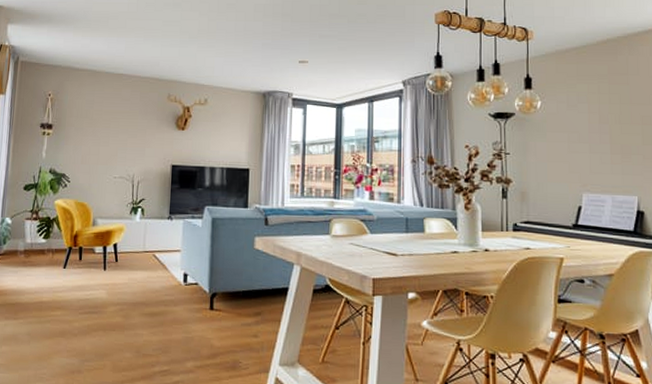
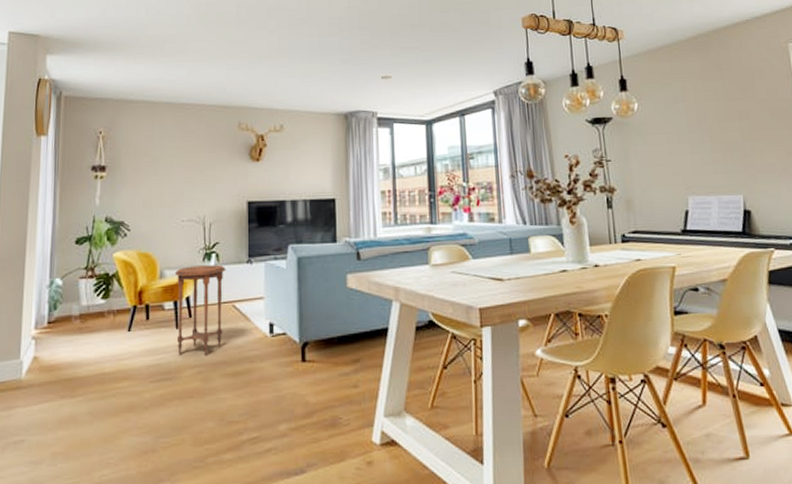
side table: none [104,217,149,296] -> present [174,265,226,356]

